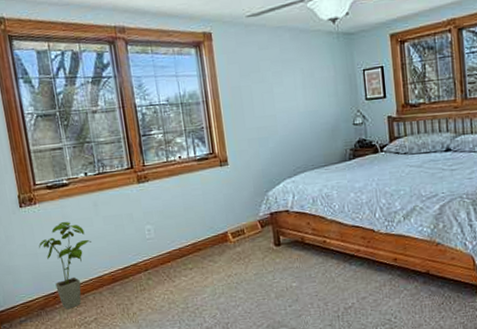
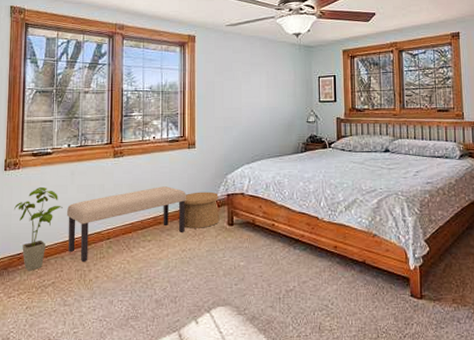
bench: none [96,210,228,297] -> present [67,186,186,263]
basket: none [223,211,265,253] -> present [184,191,220,229]

